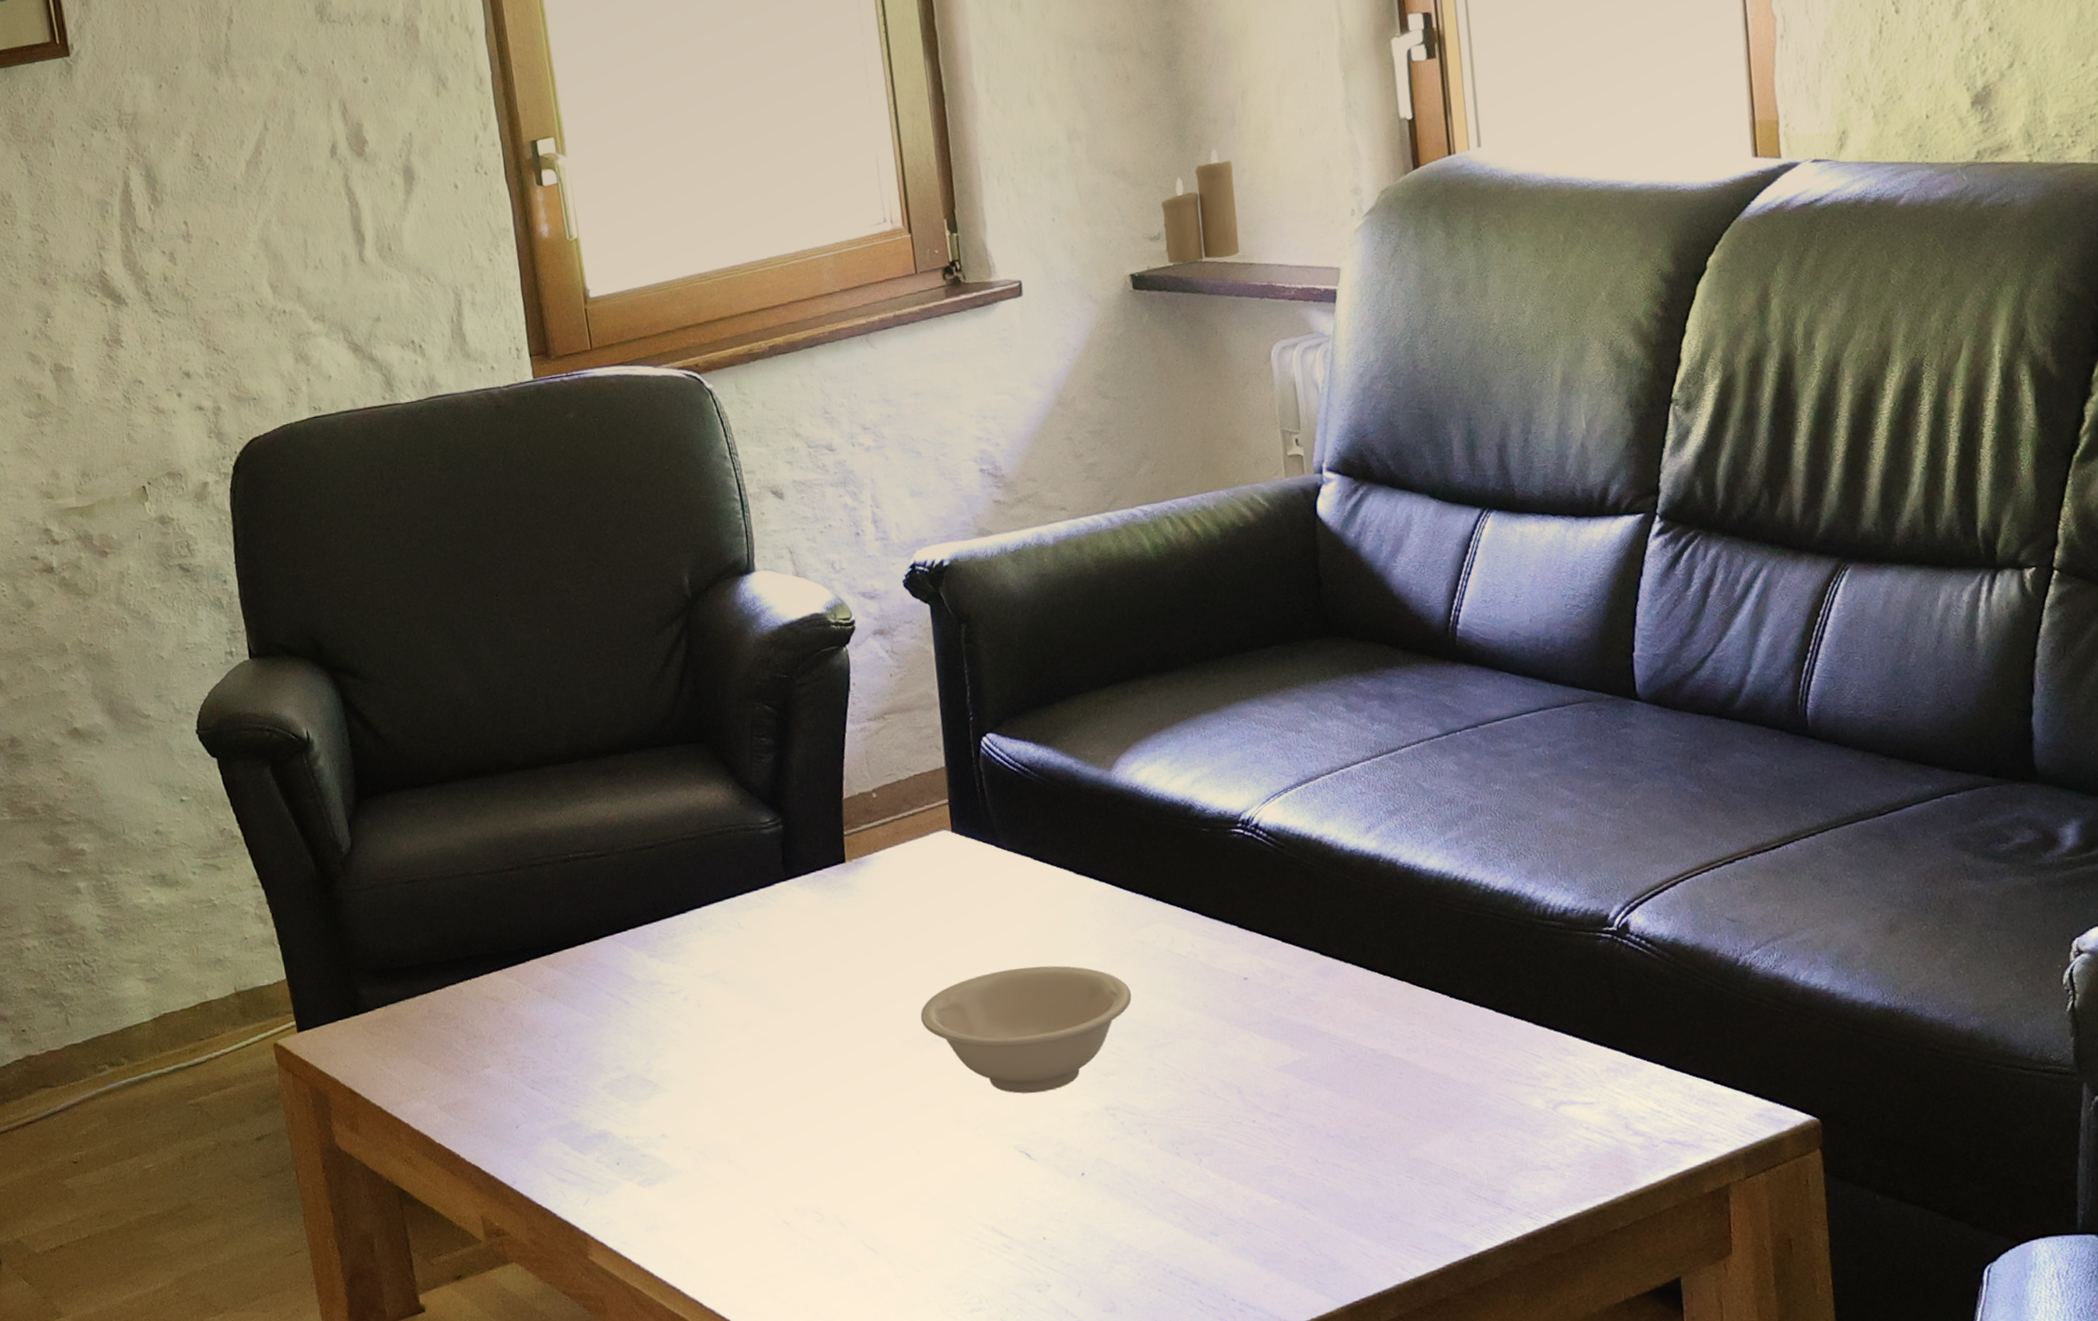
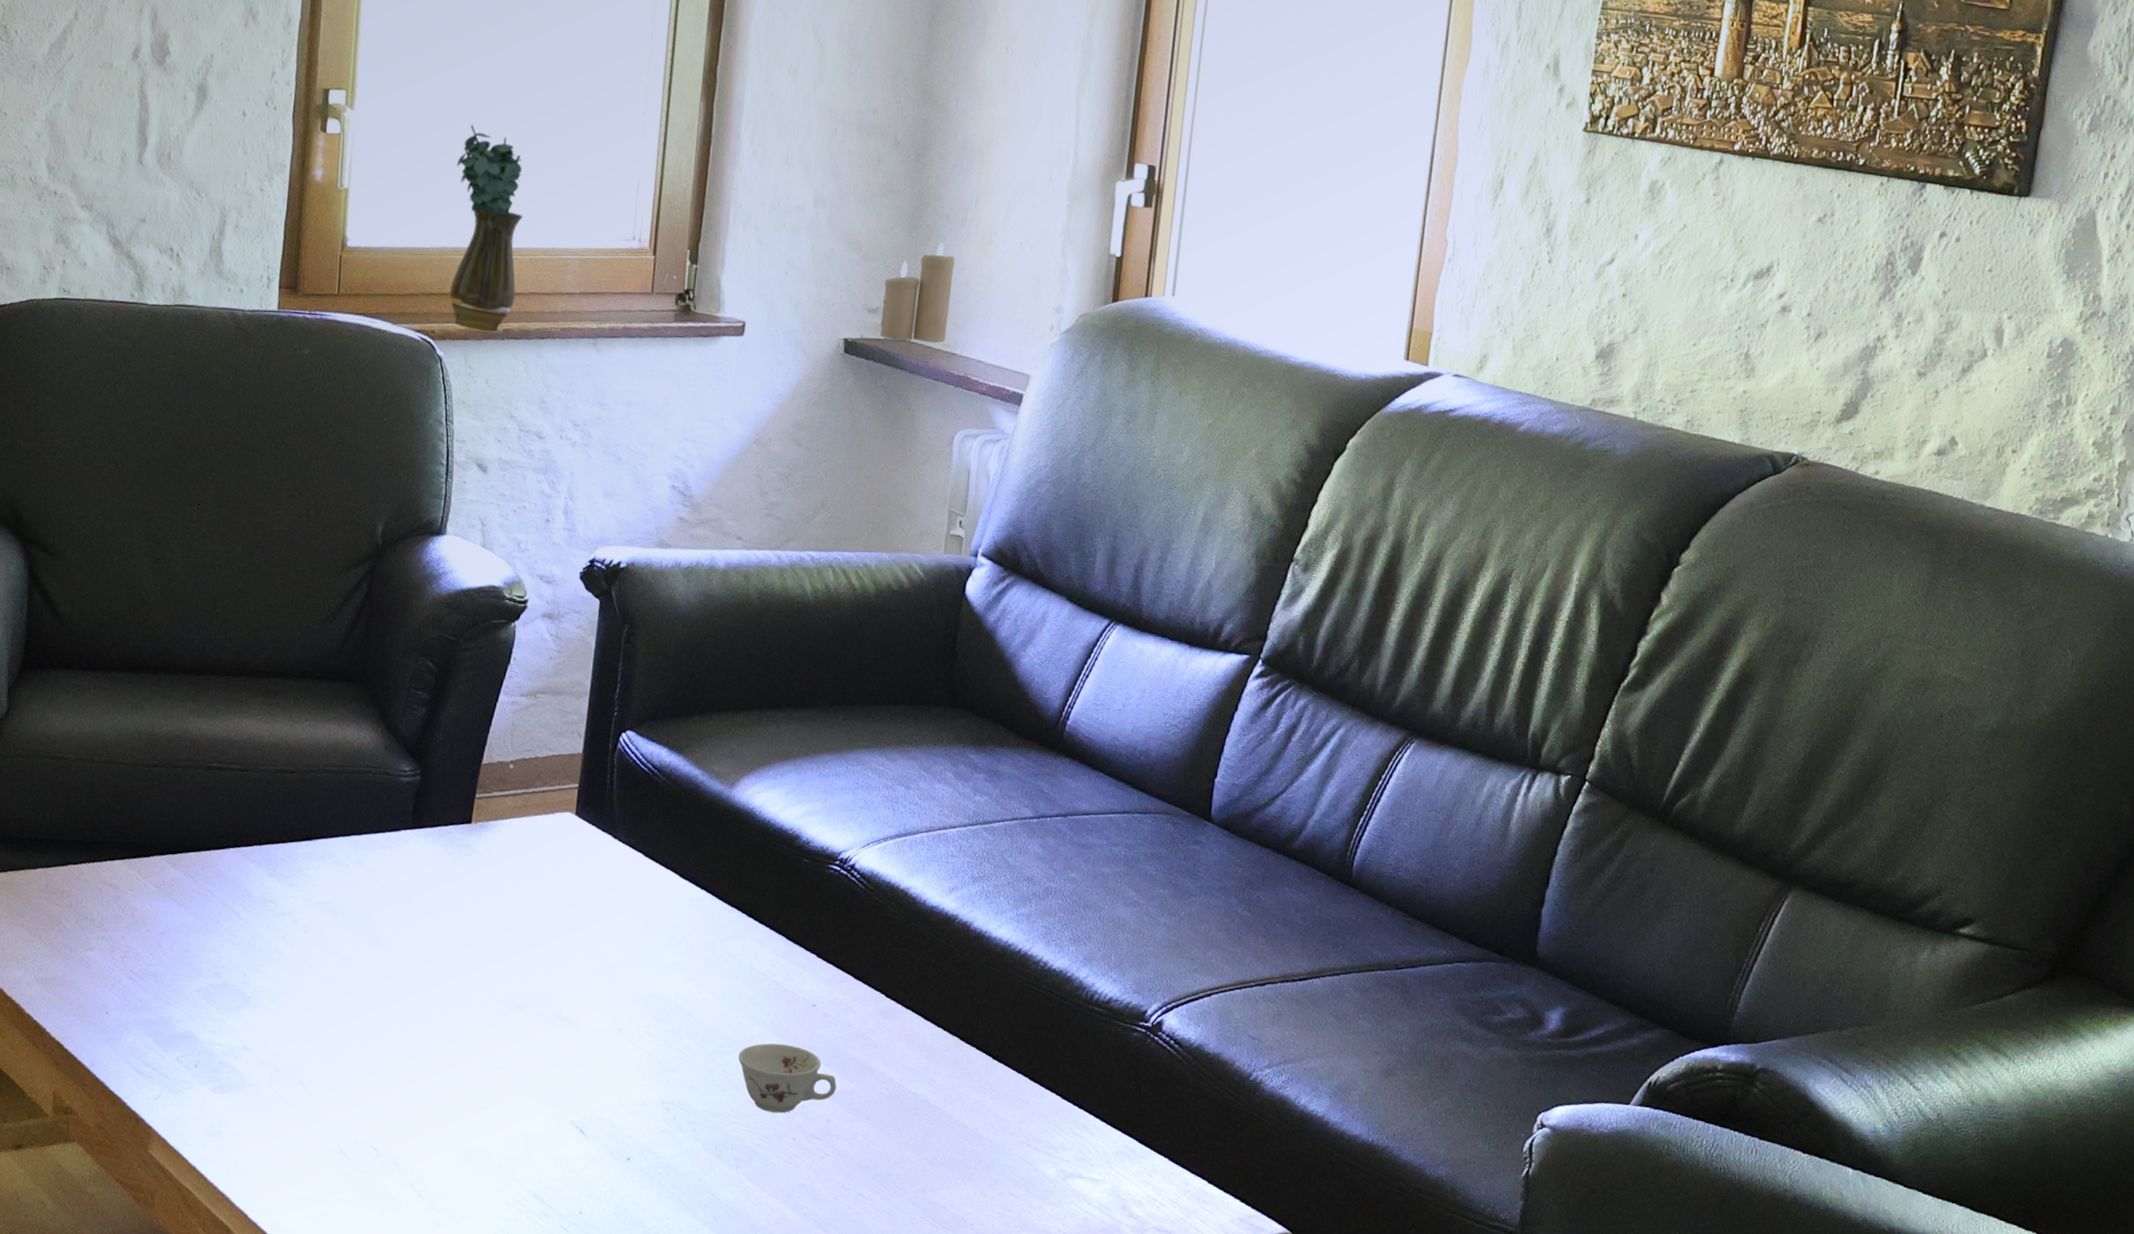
vase: none [683,142,775,354] -> present [449,125,523,333]
decorative bowl: present [920,965,1132,1094] -> none [509,953,708,1075]
teacup: none [1176,1024,1288,1099] -> present [738,1043,837,1113]

